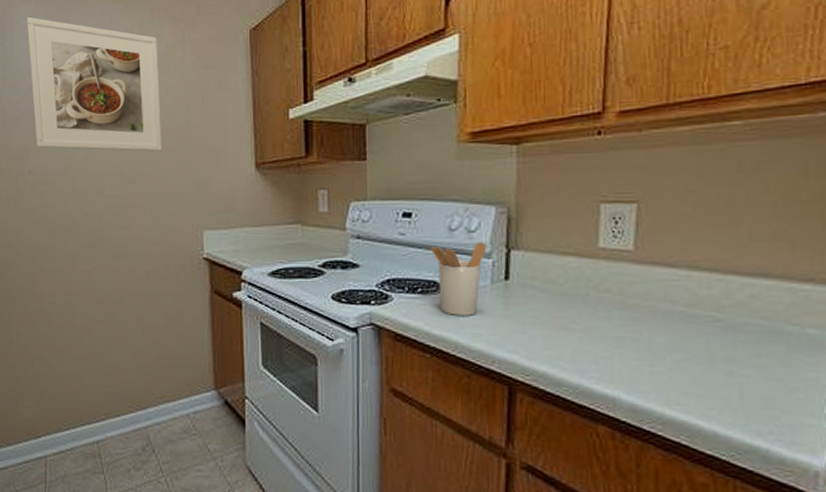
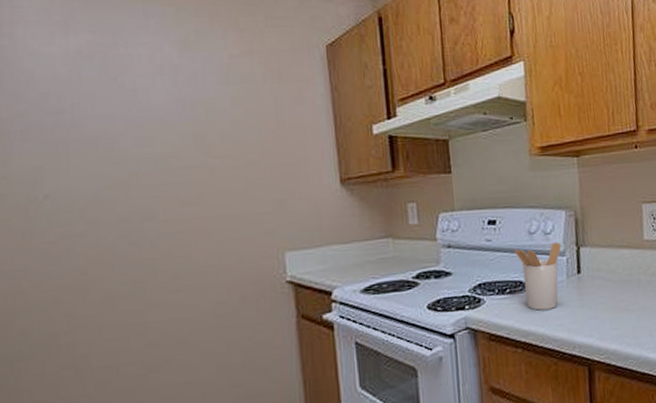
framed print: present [26,16,162,151] -> none [35,11,231,169]

